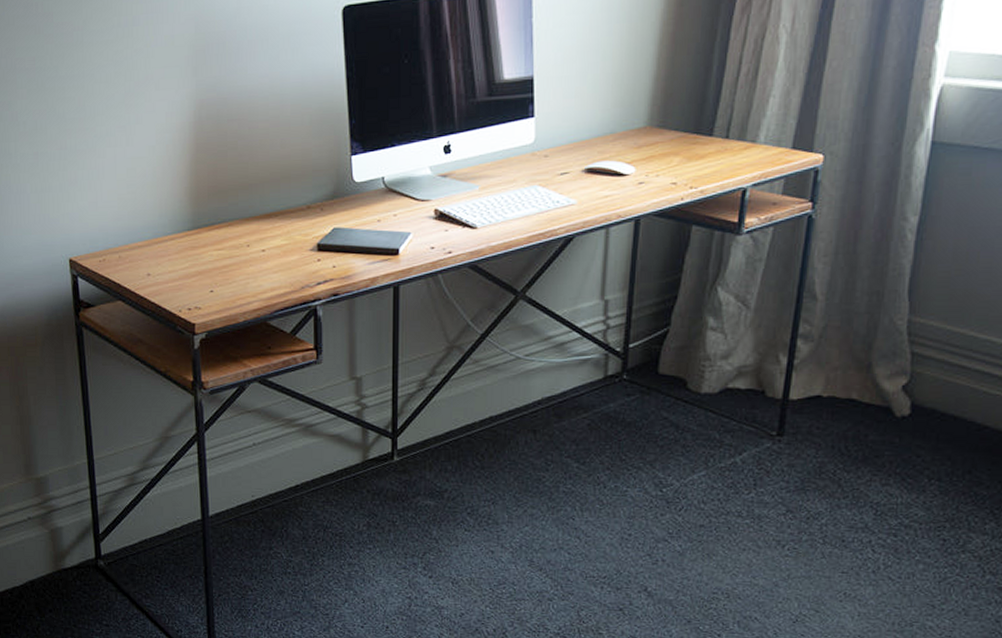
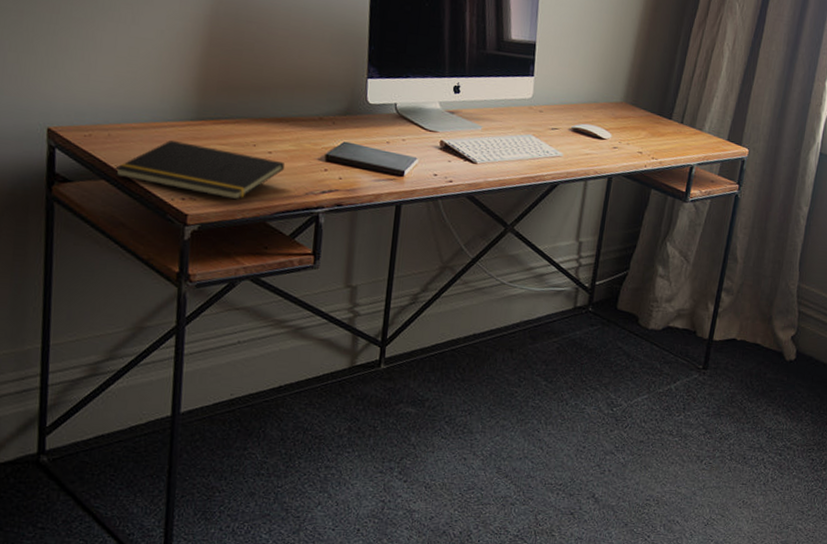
notepad: none [128,253,279,304] -> present [115,140,285,200]

